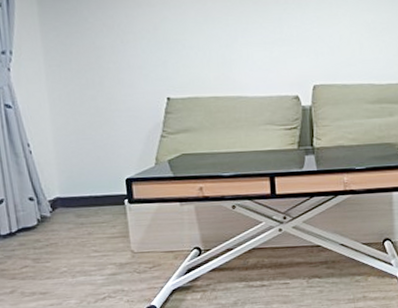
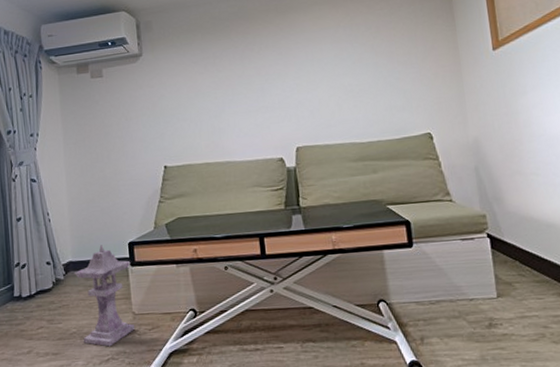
lantern: none [62,180,135,285] -> present [74,245,136,347]

